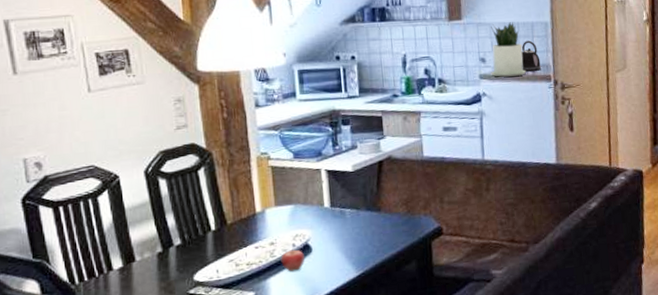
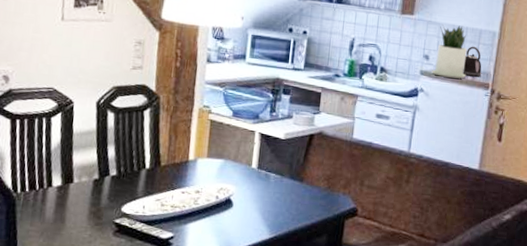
fruit: present [281,249,305,272] -> none [202,201,225,222]

